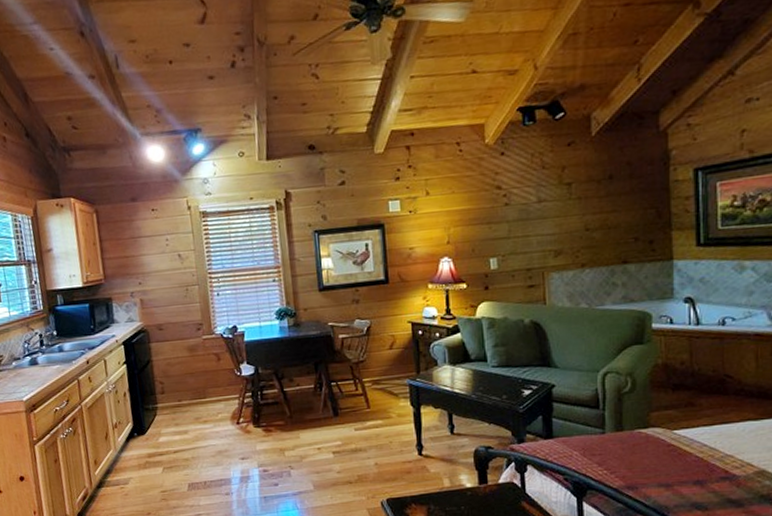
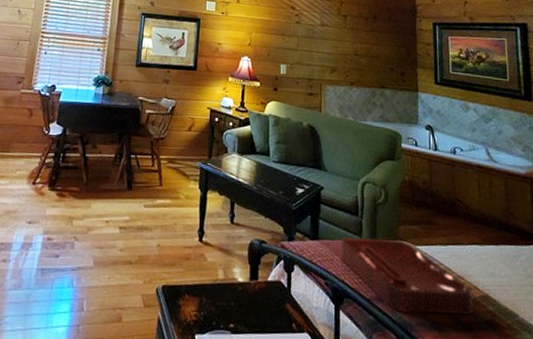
decorative tray: none [580,427,746,498] -> present [340,236,473,316]

